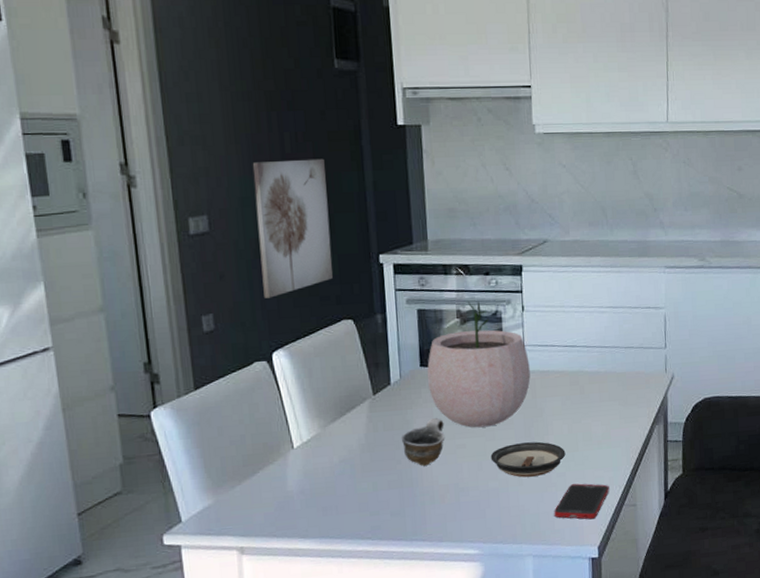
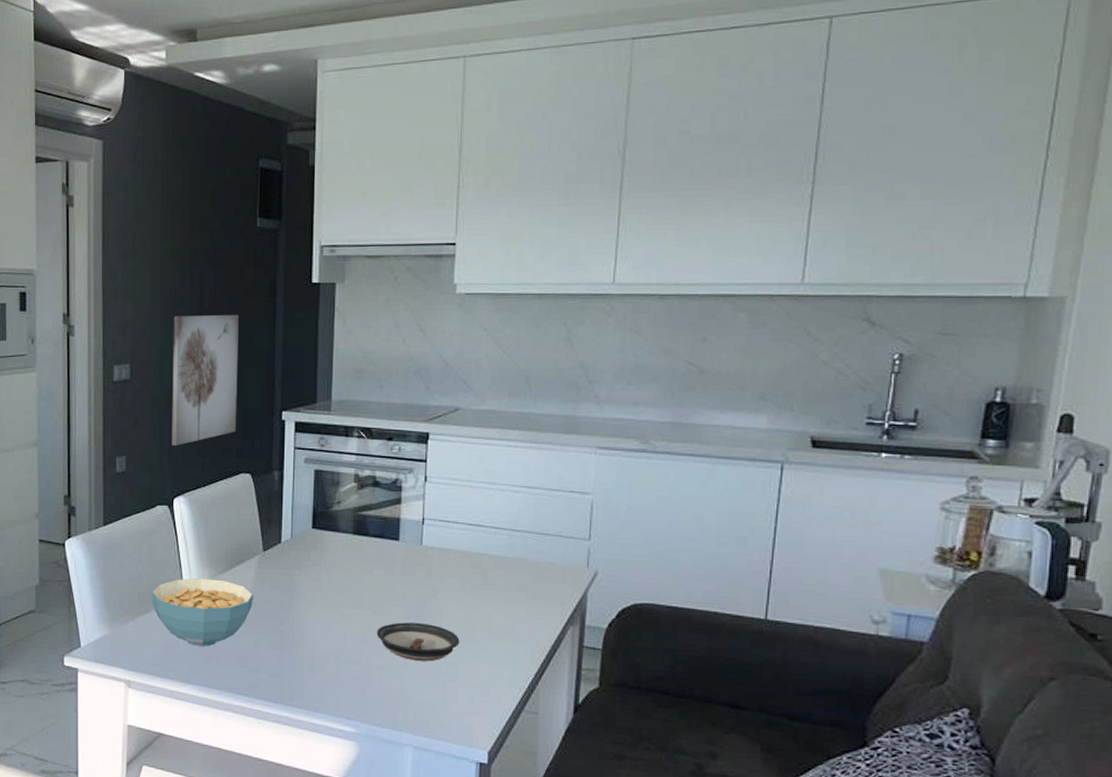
cereal bowl: none [256,429,368,500] -> present [151,578,253,647]
cup: present [402,418,445,466] -> none [287,583,331,631]
plant pot: present [427,301,531,428] -> none [319,466,428,600]
cell phone: present [554,483,610,520] -> none [441,676,507,720]

